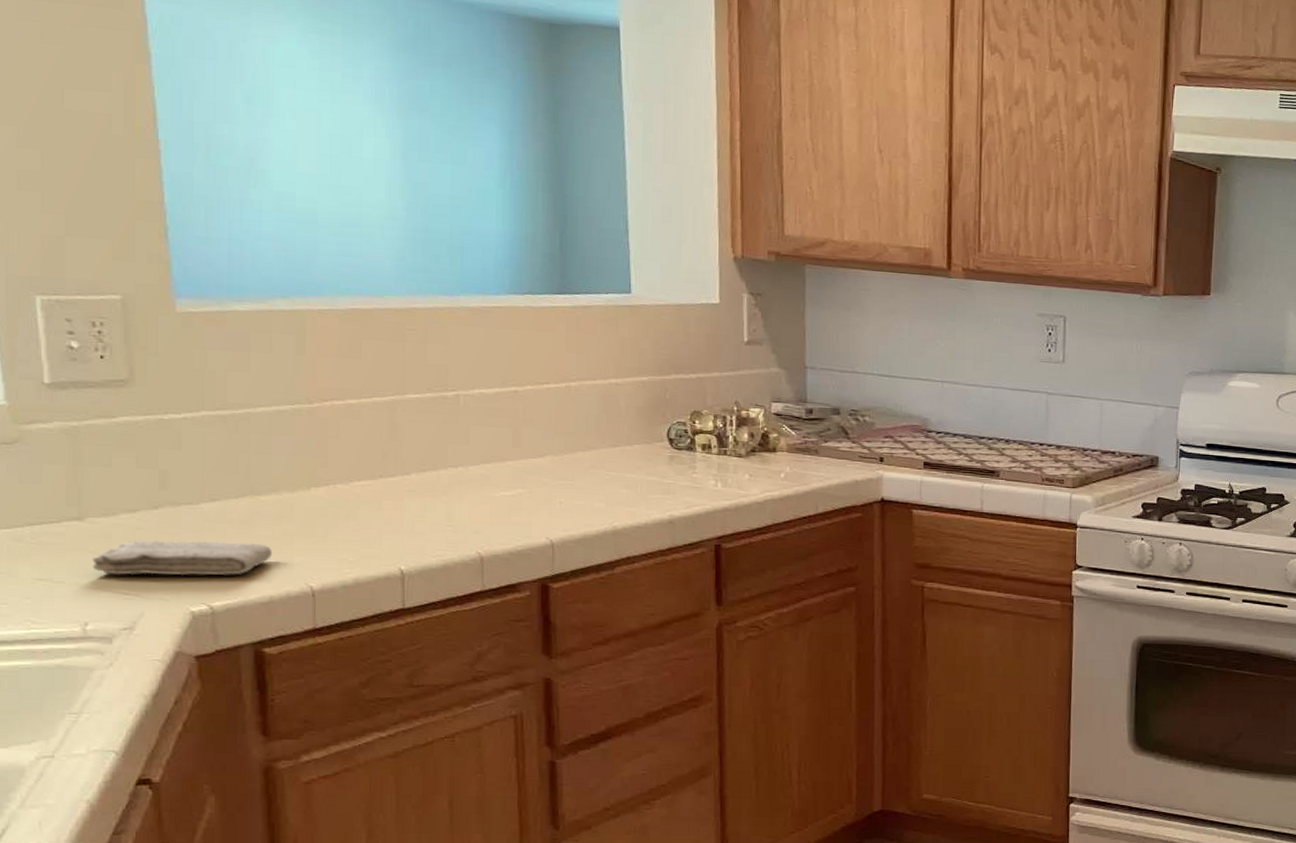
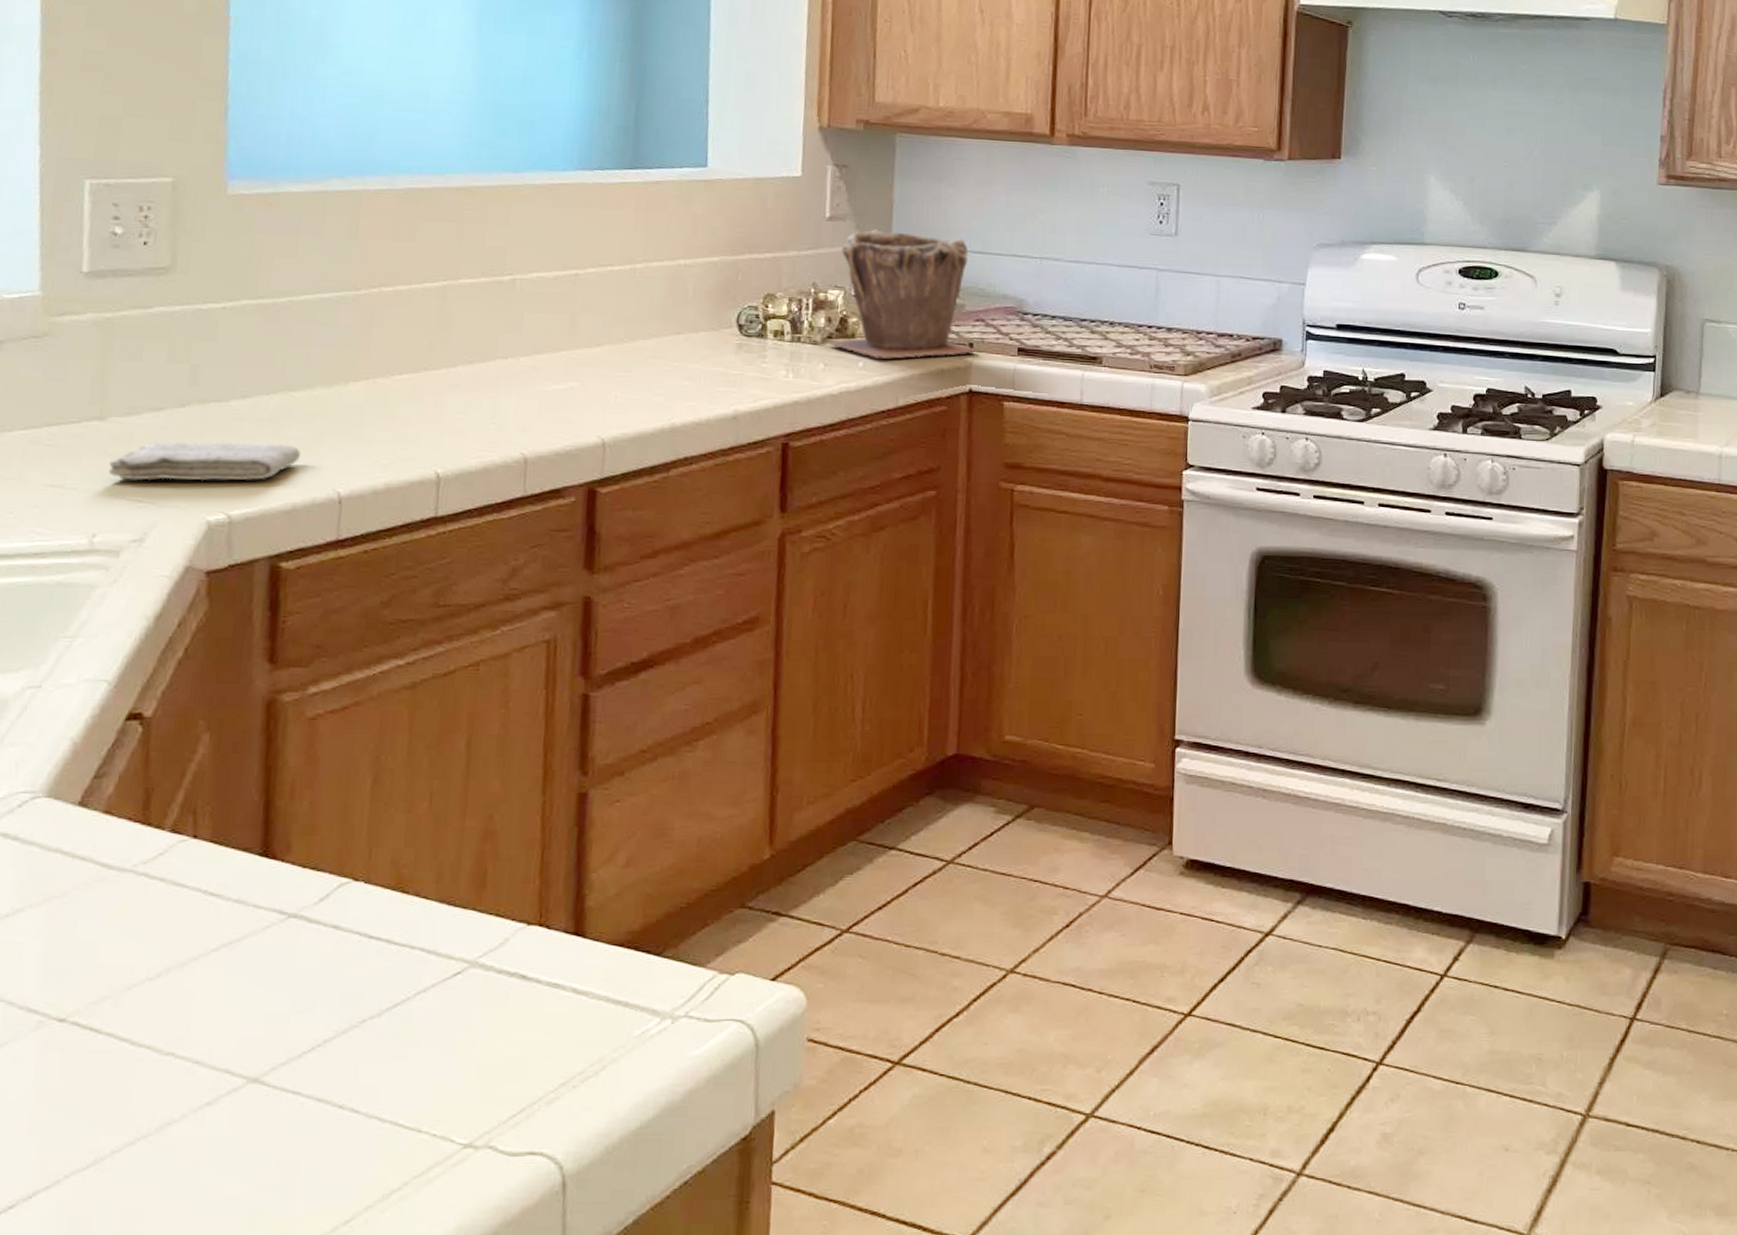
plant pot: none [750,353,888,471] -> present [826,229,978,359]

